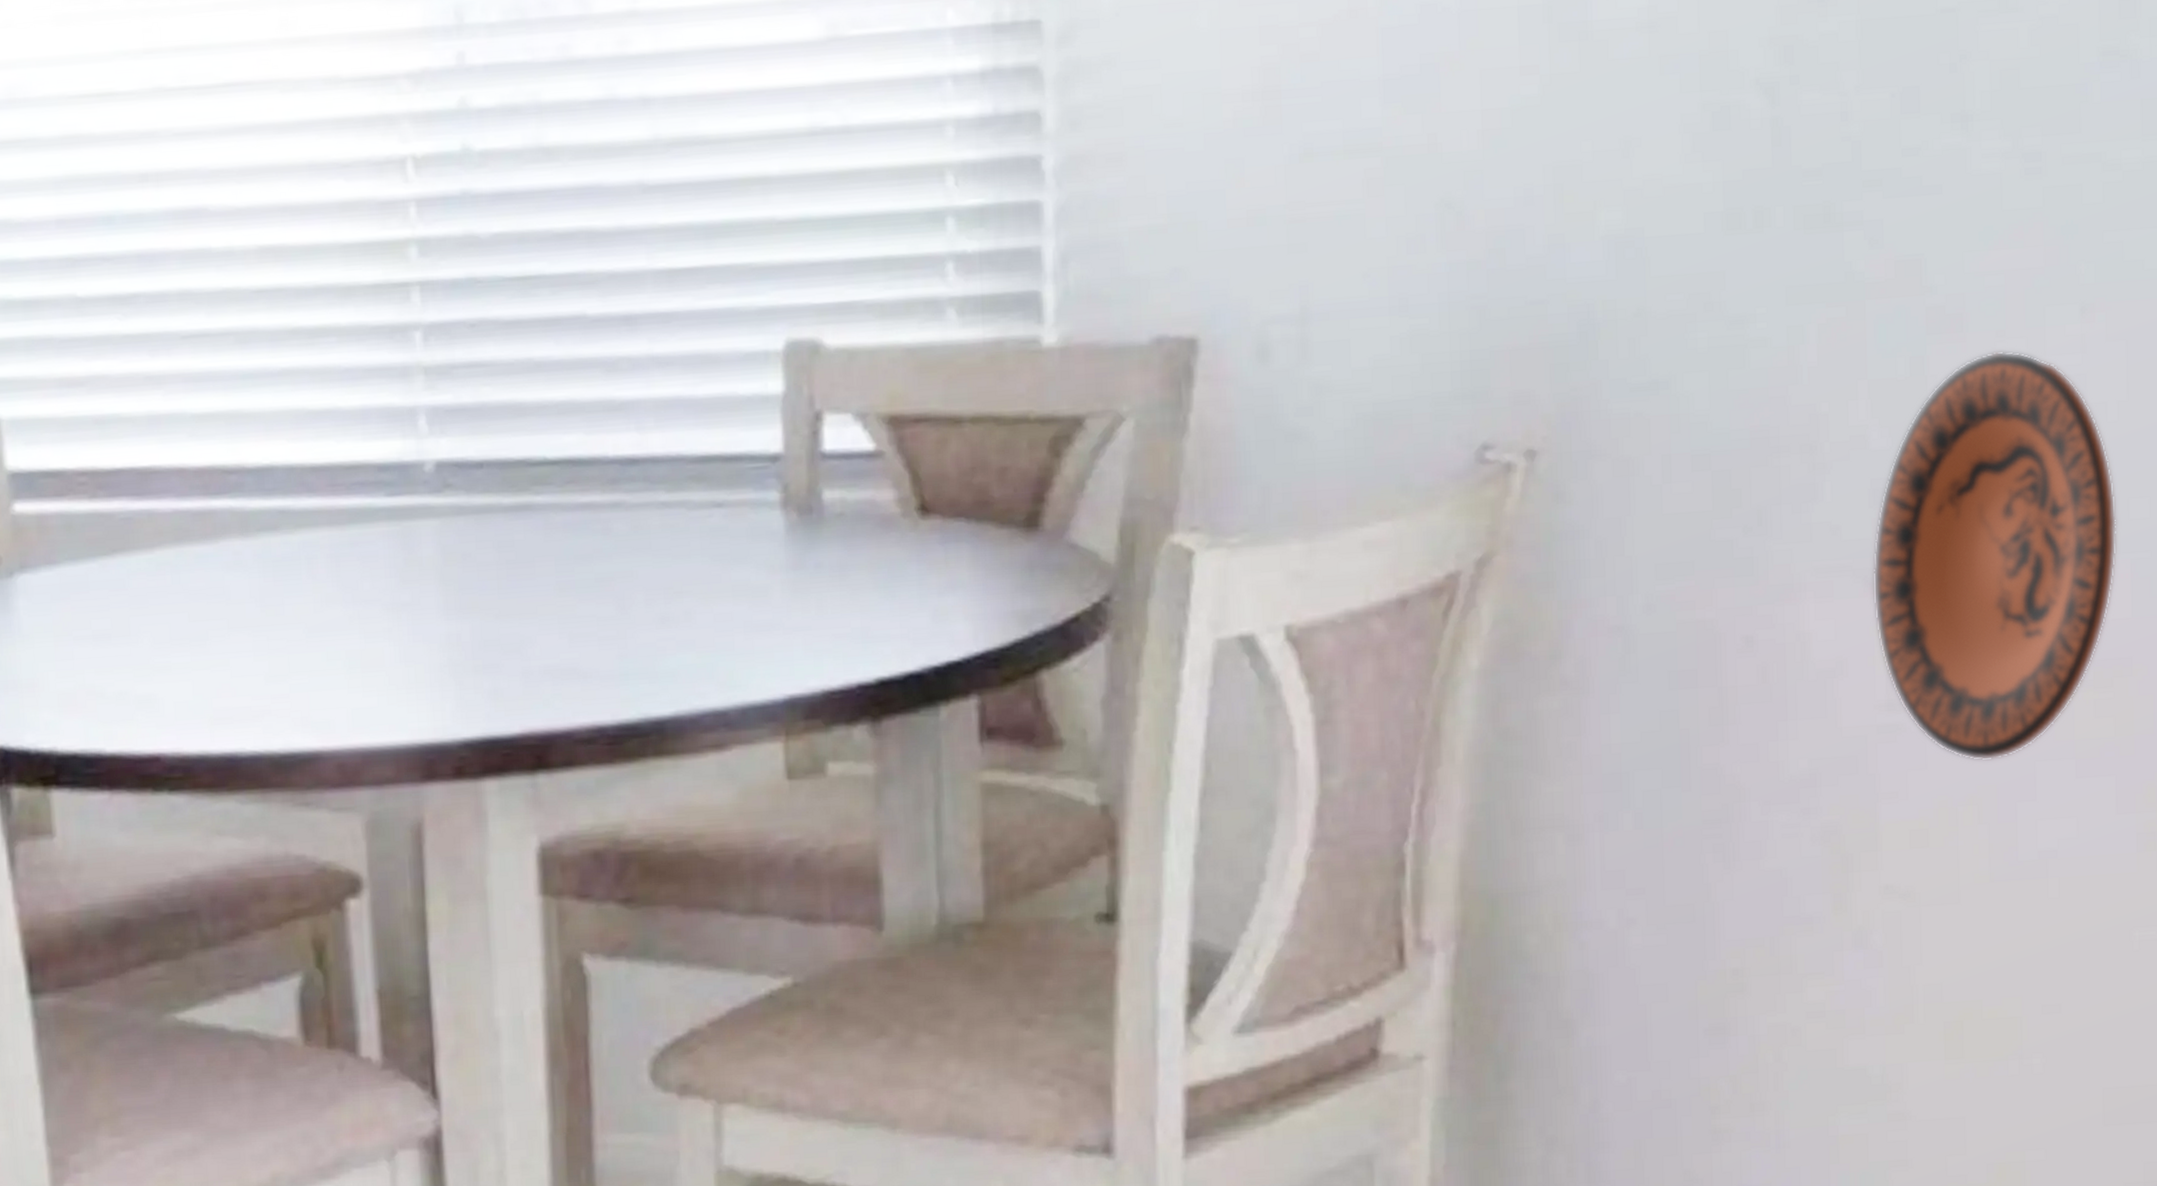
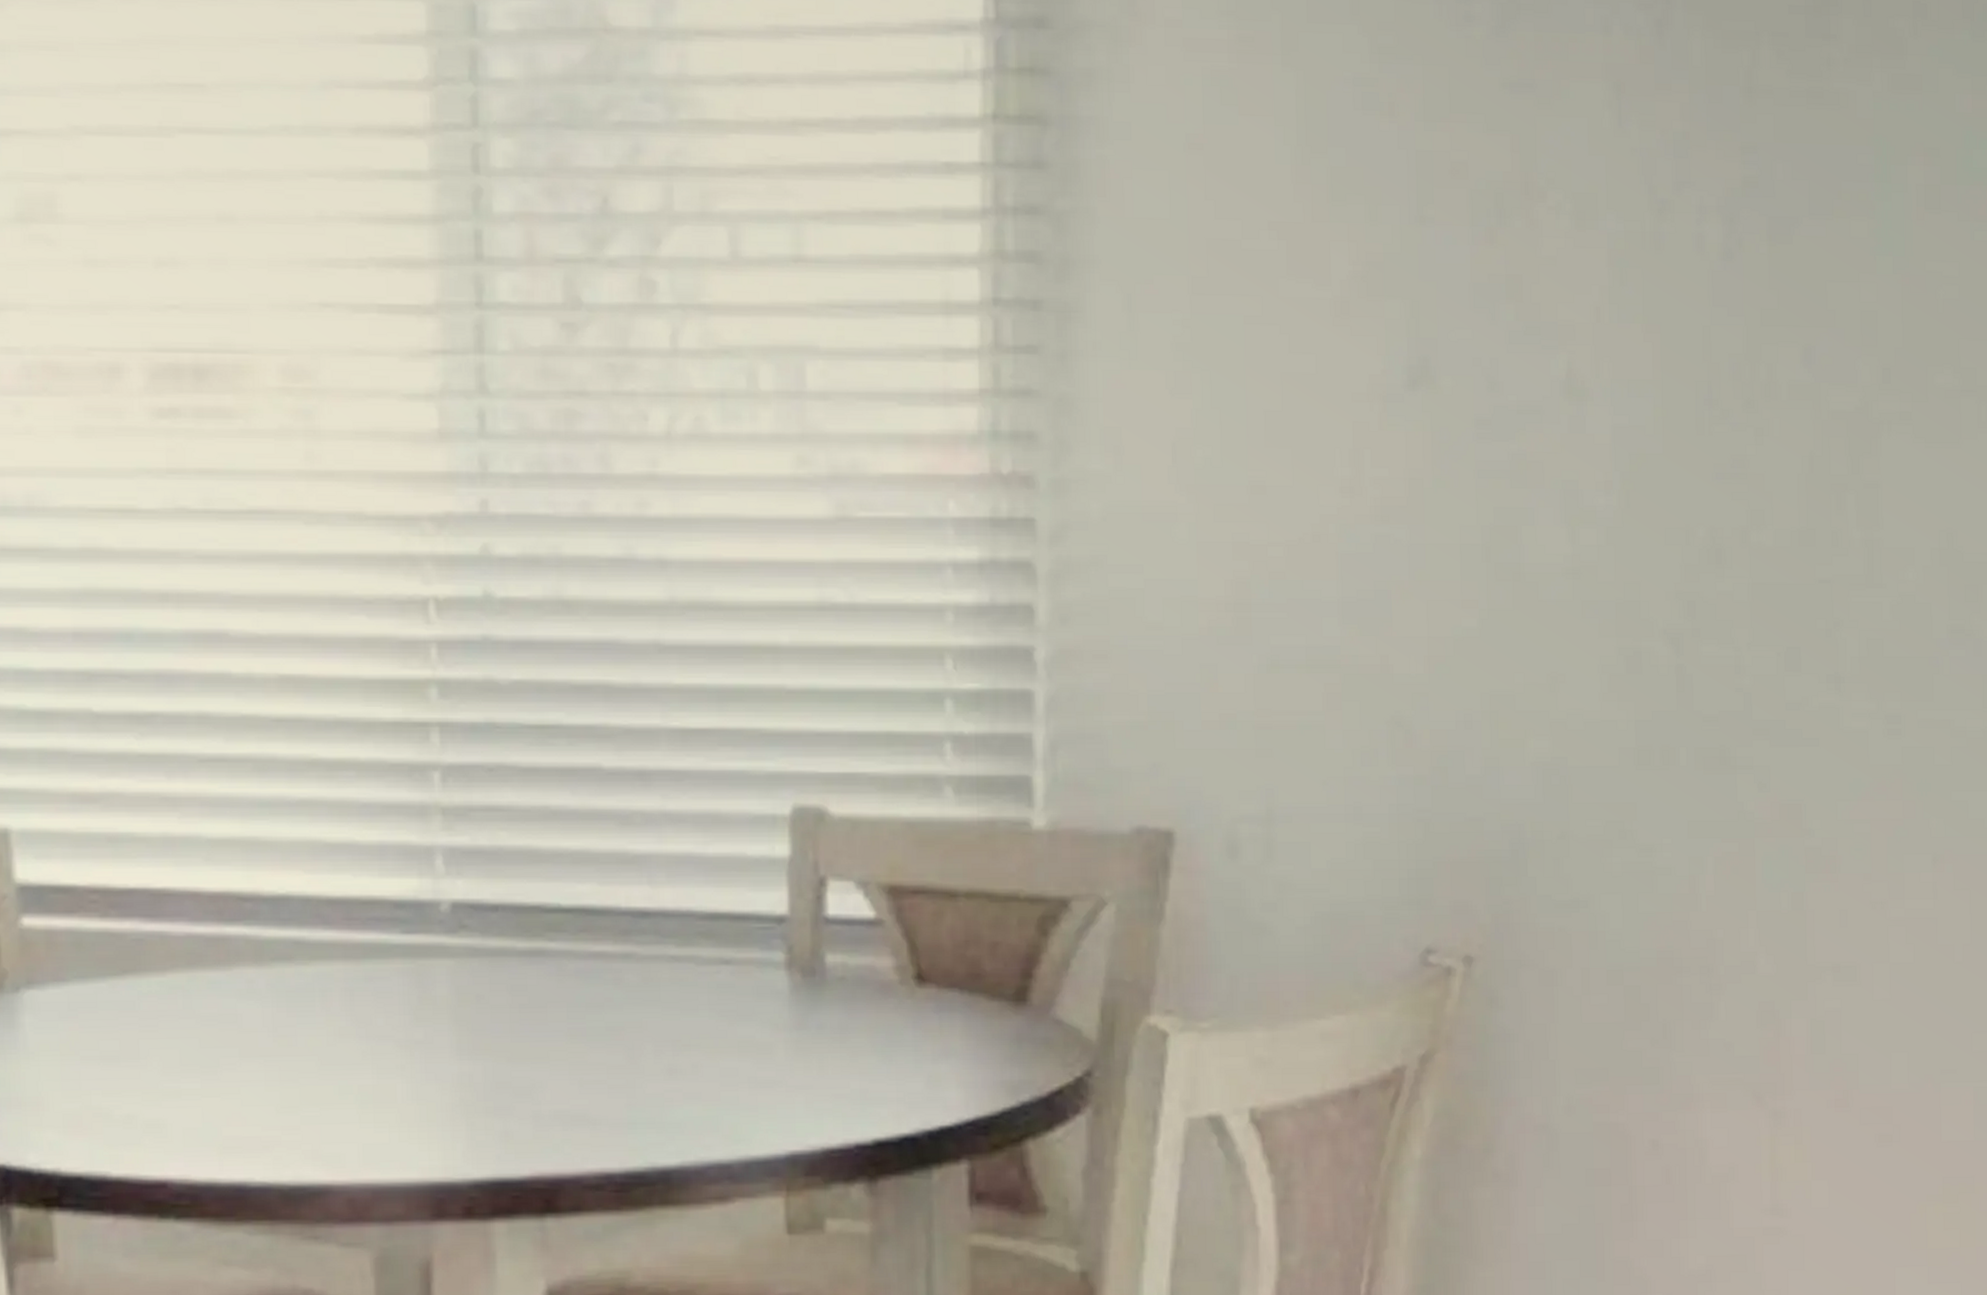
decorative plate: present [1872,350,2117,761] -> none [1760,892,1963,1265]

